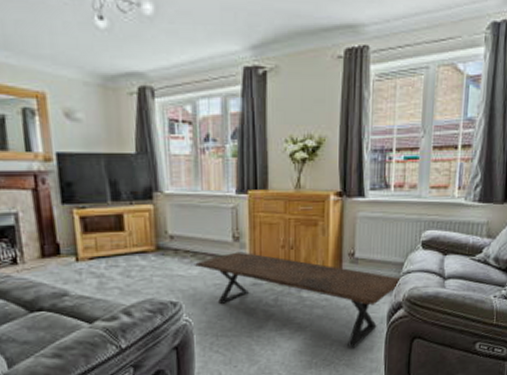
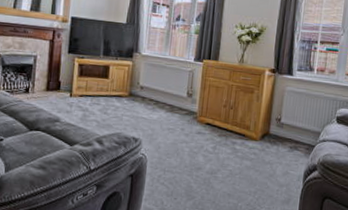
coffee table: present [194,251,402,348] -> none [155,105,318,199]

